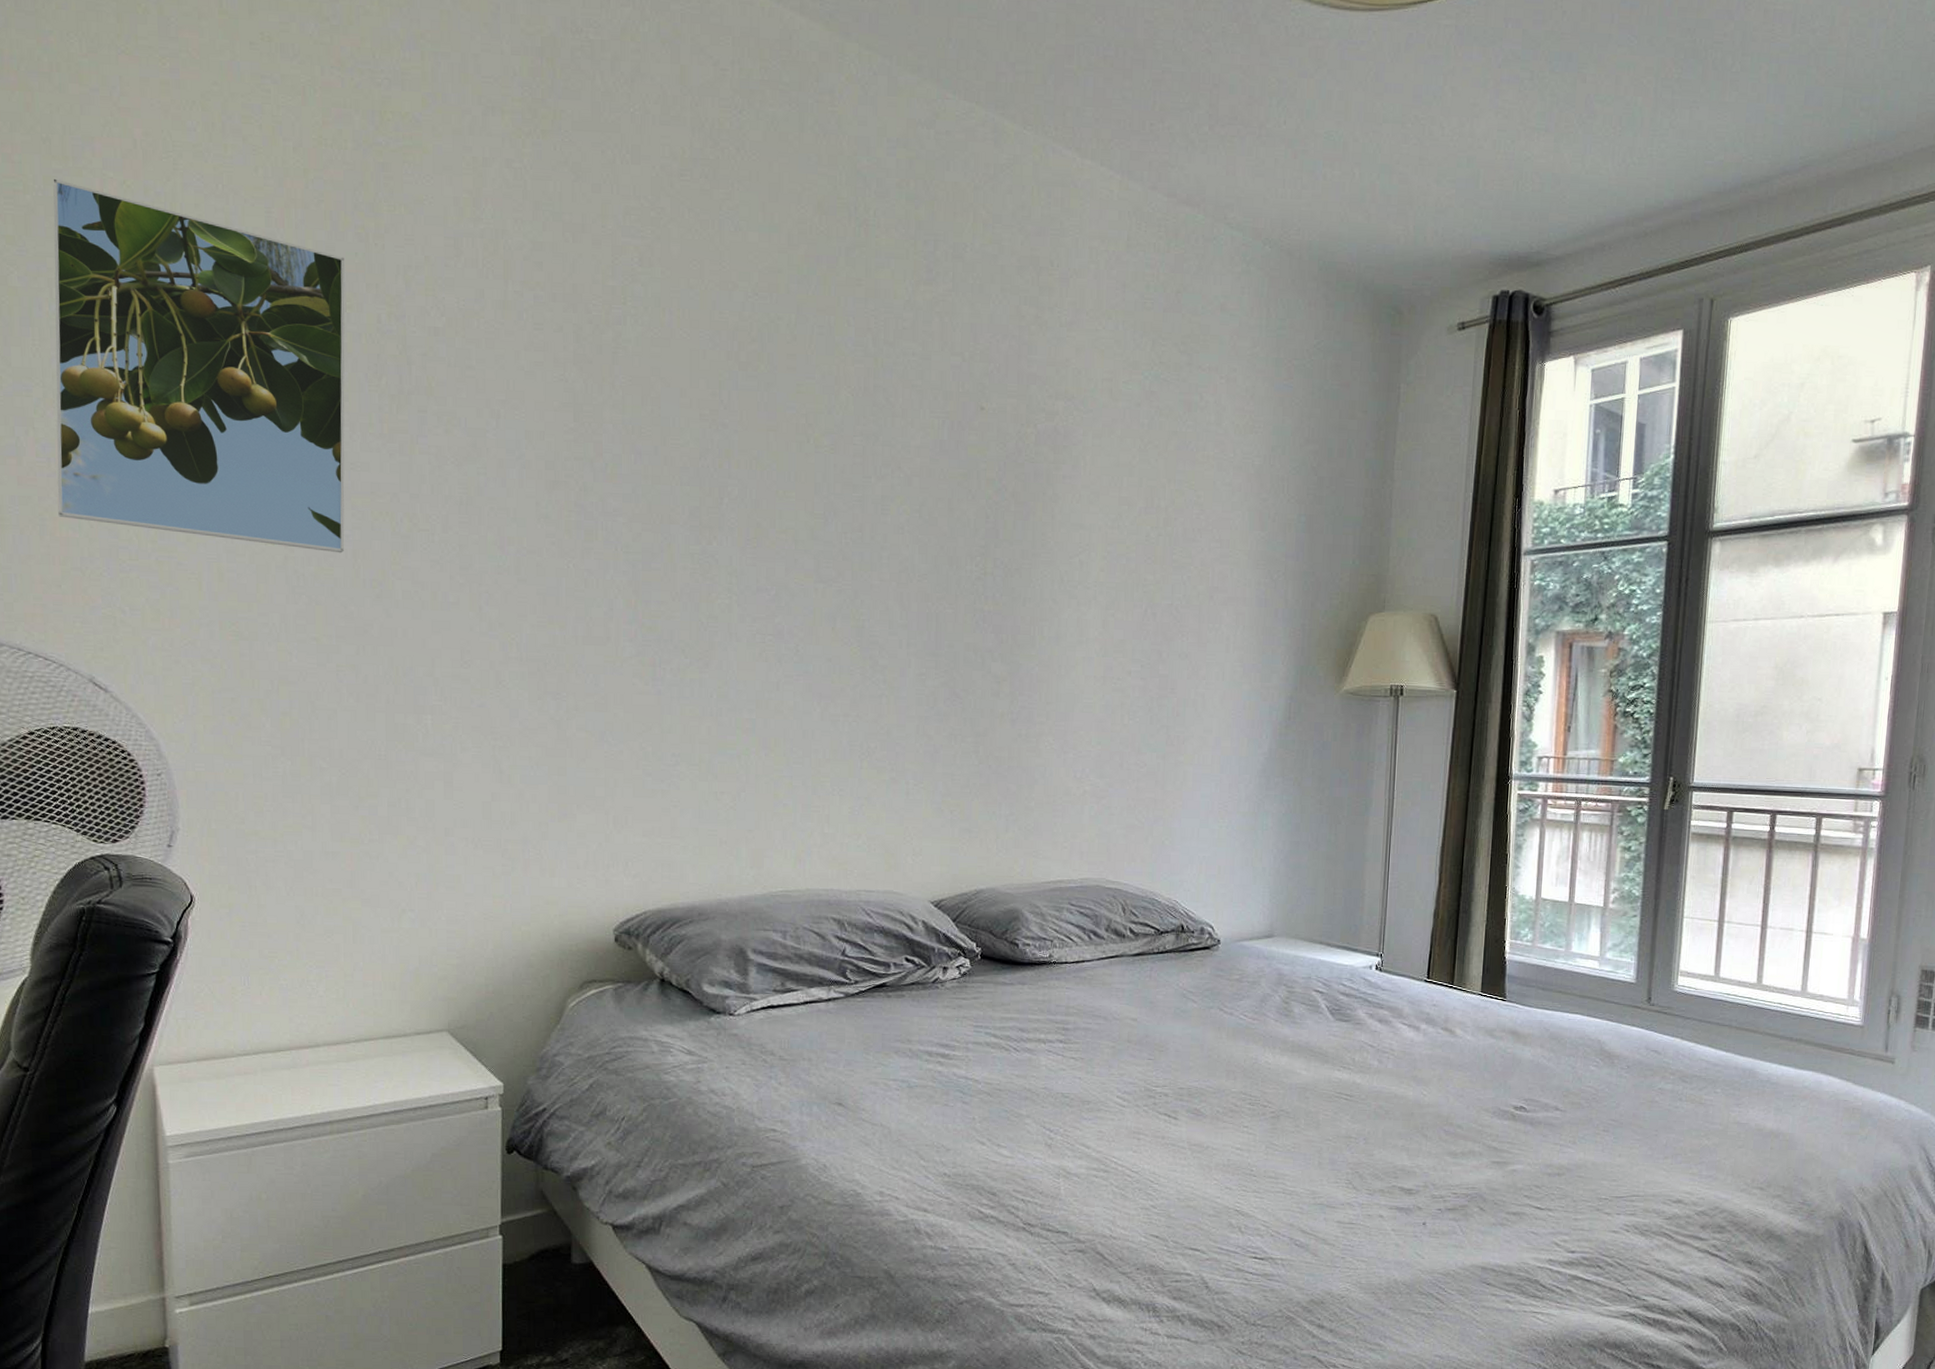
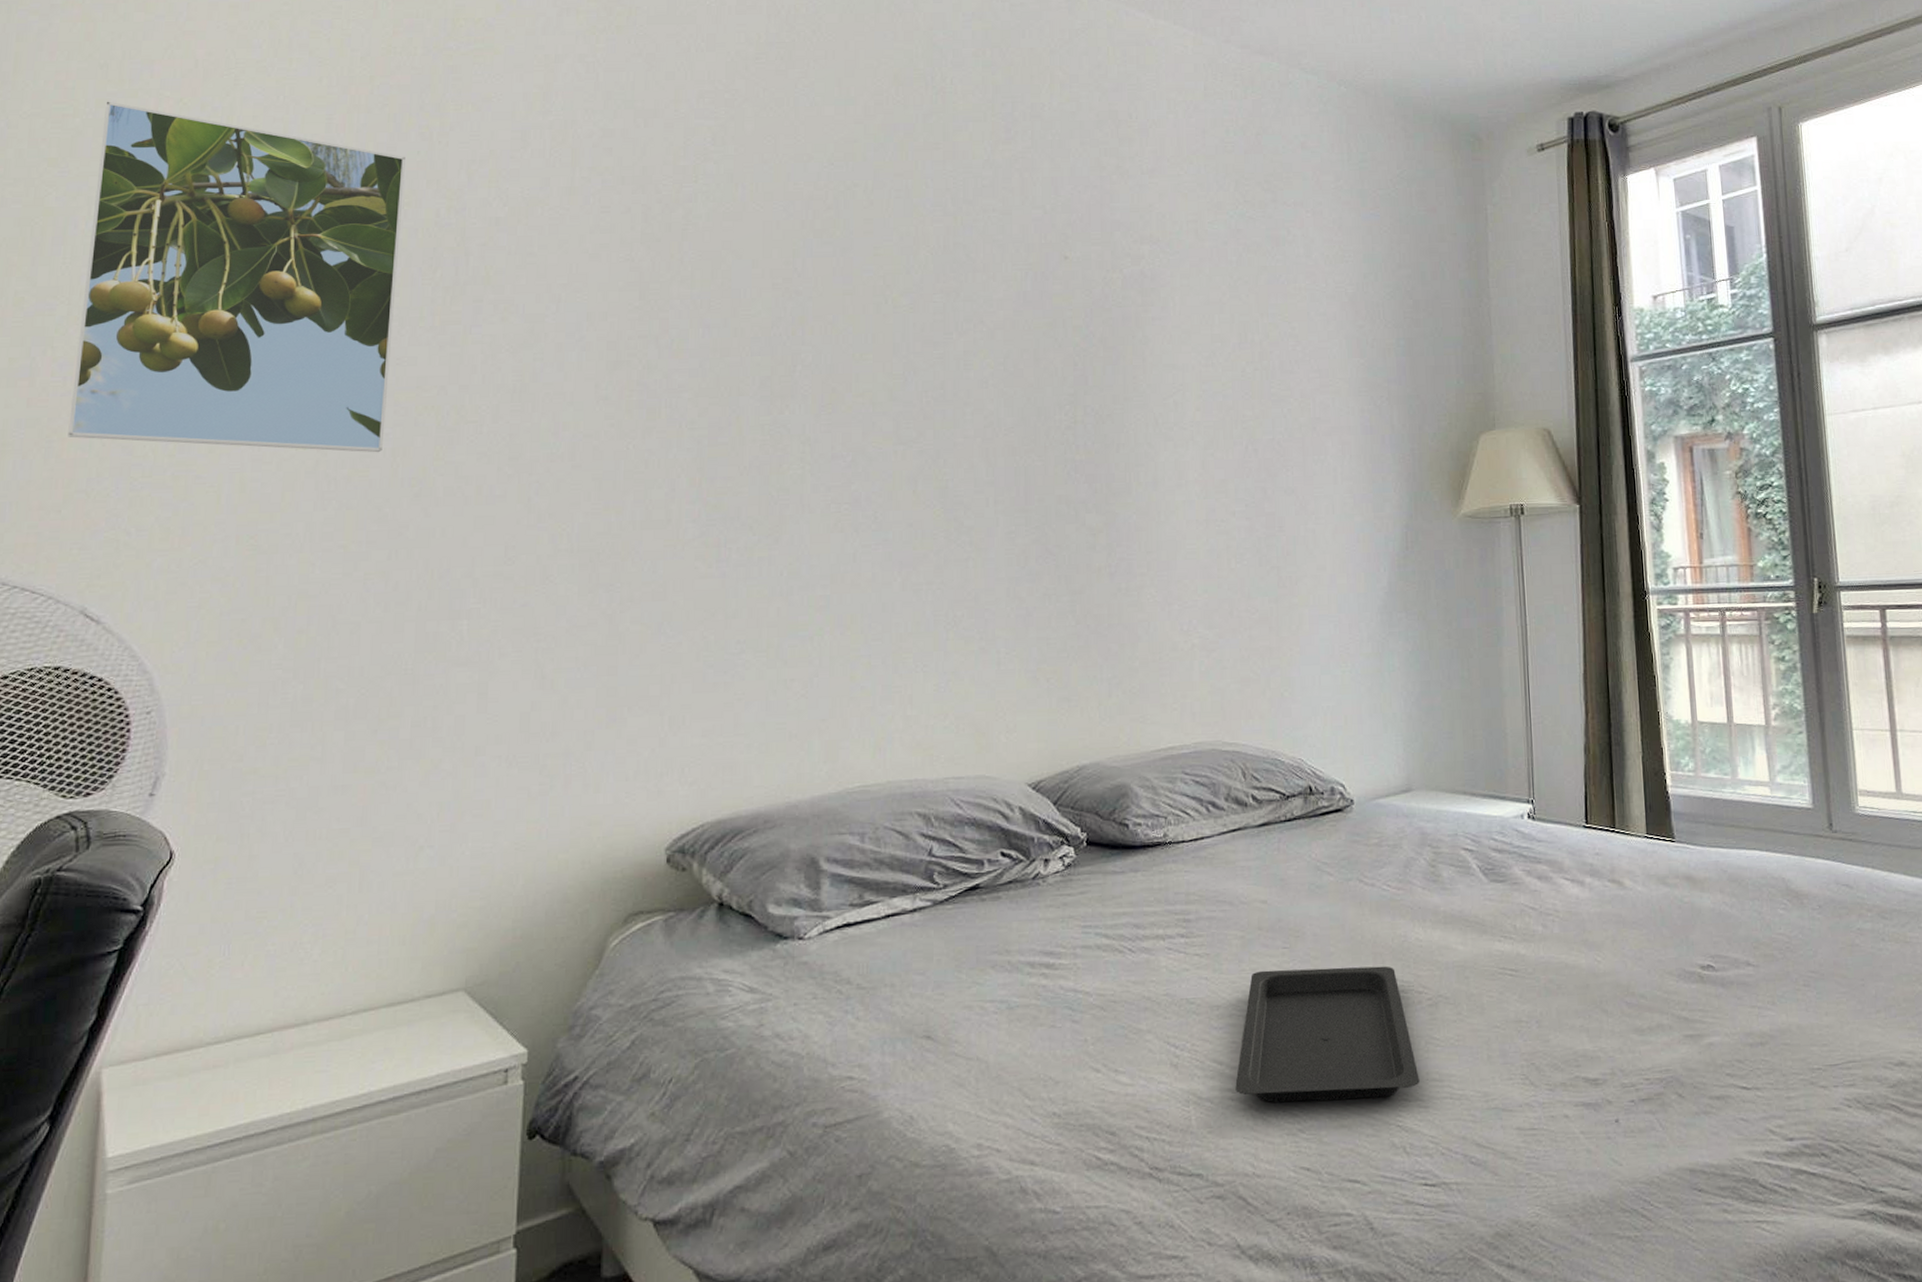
serving tray: none [1099,1076,1258,1187] -> present [1235,966,1420,1102]

